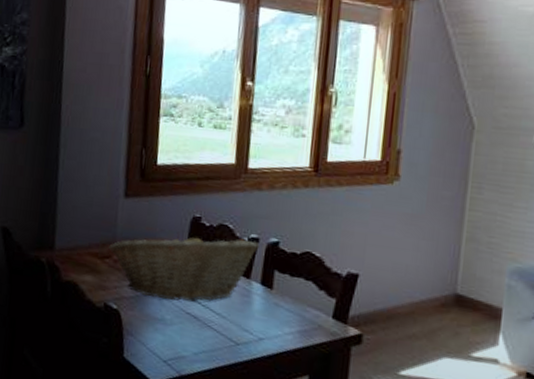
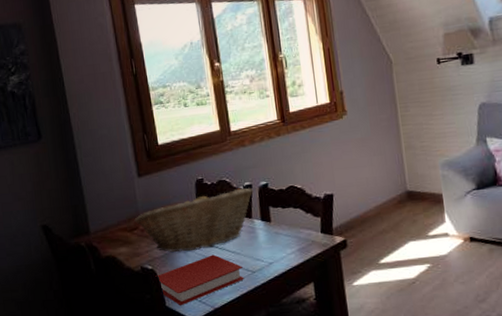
book: none [119,310,225,362] -> present [155,254,245,306]

